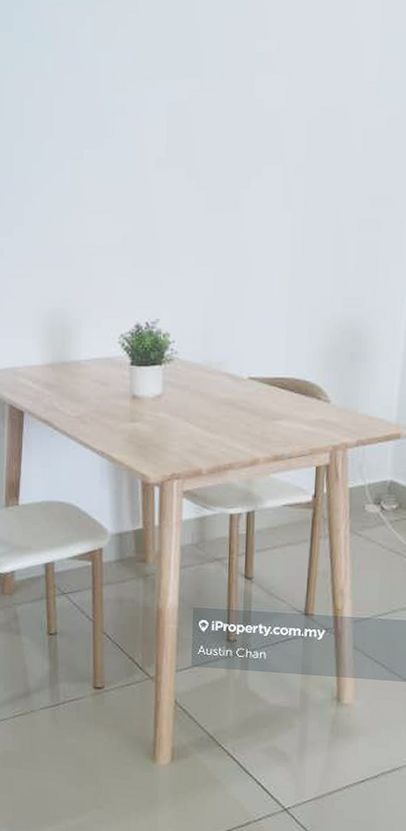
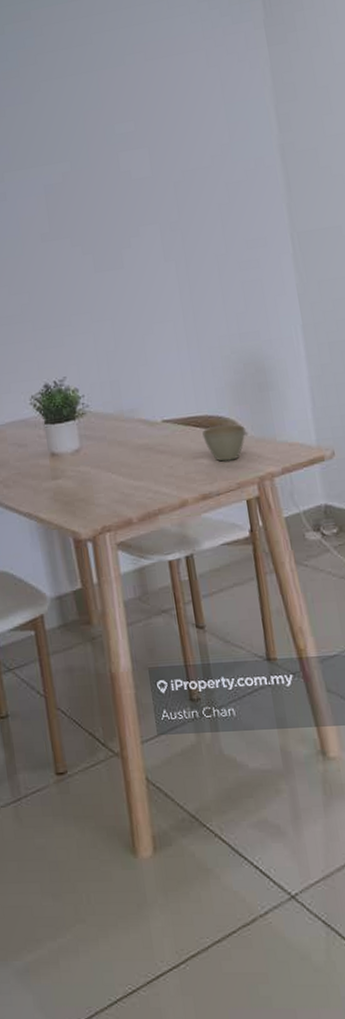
cup: none [286,390,329,426] -> present [202,423,246,462]

